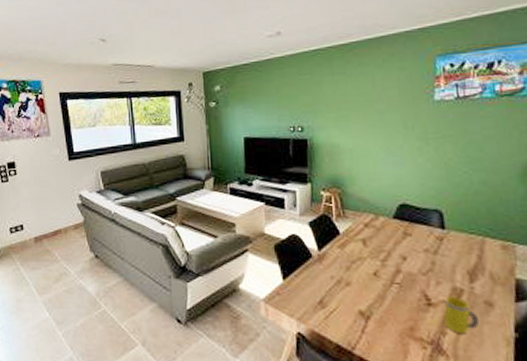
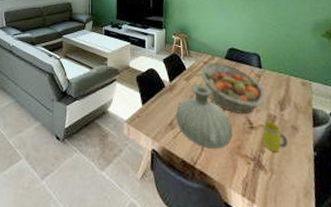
vase: none [327,252,404,332] -> present [175,84,233,150]
fruit basket: none [360,222,448,289] -> present [201,61,265,115]

